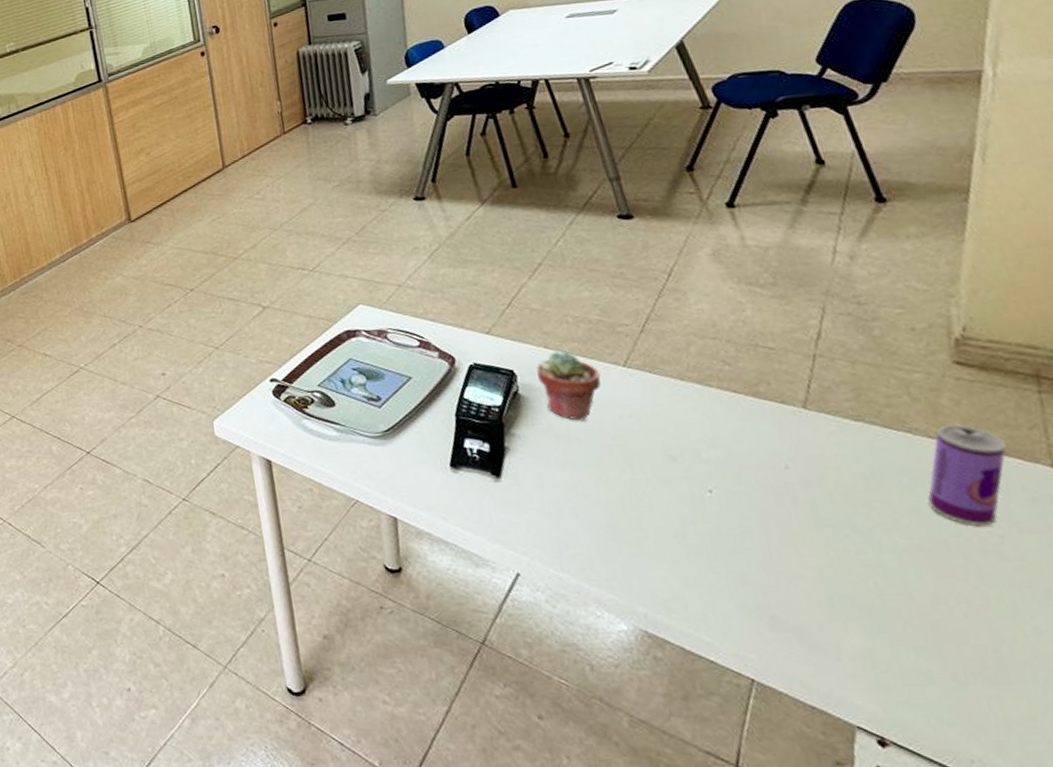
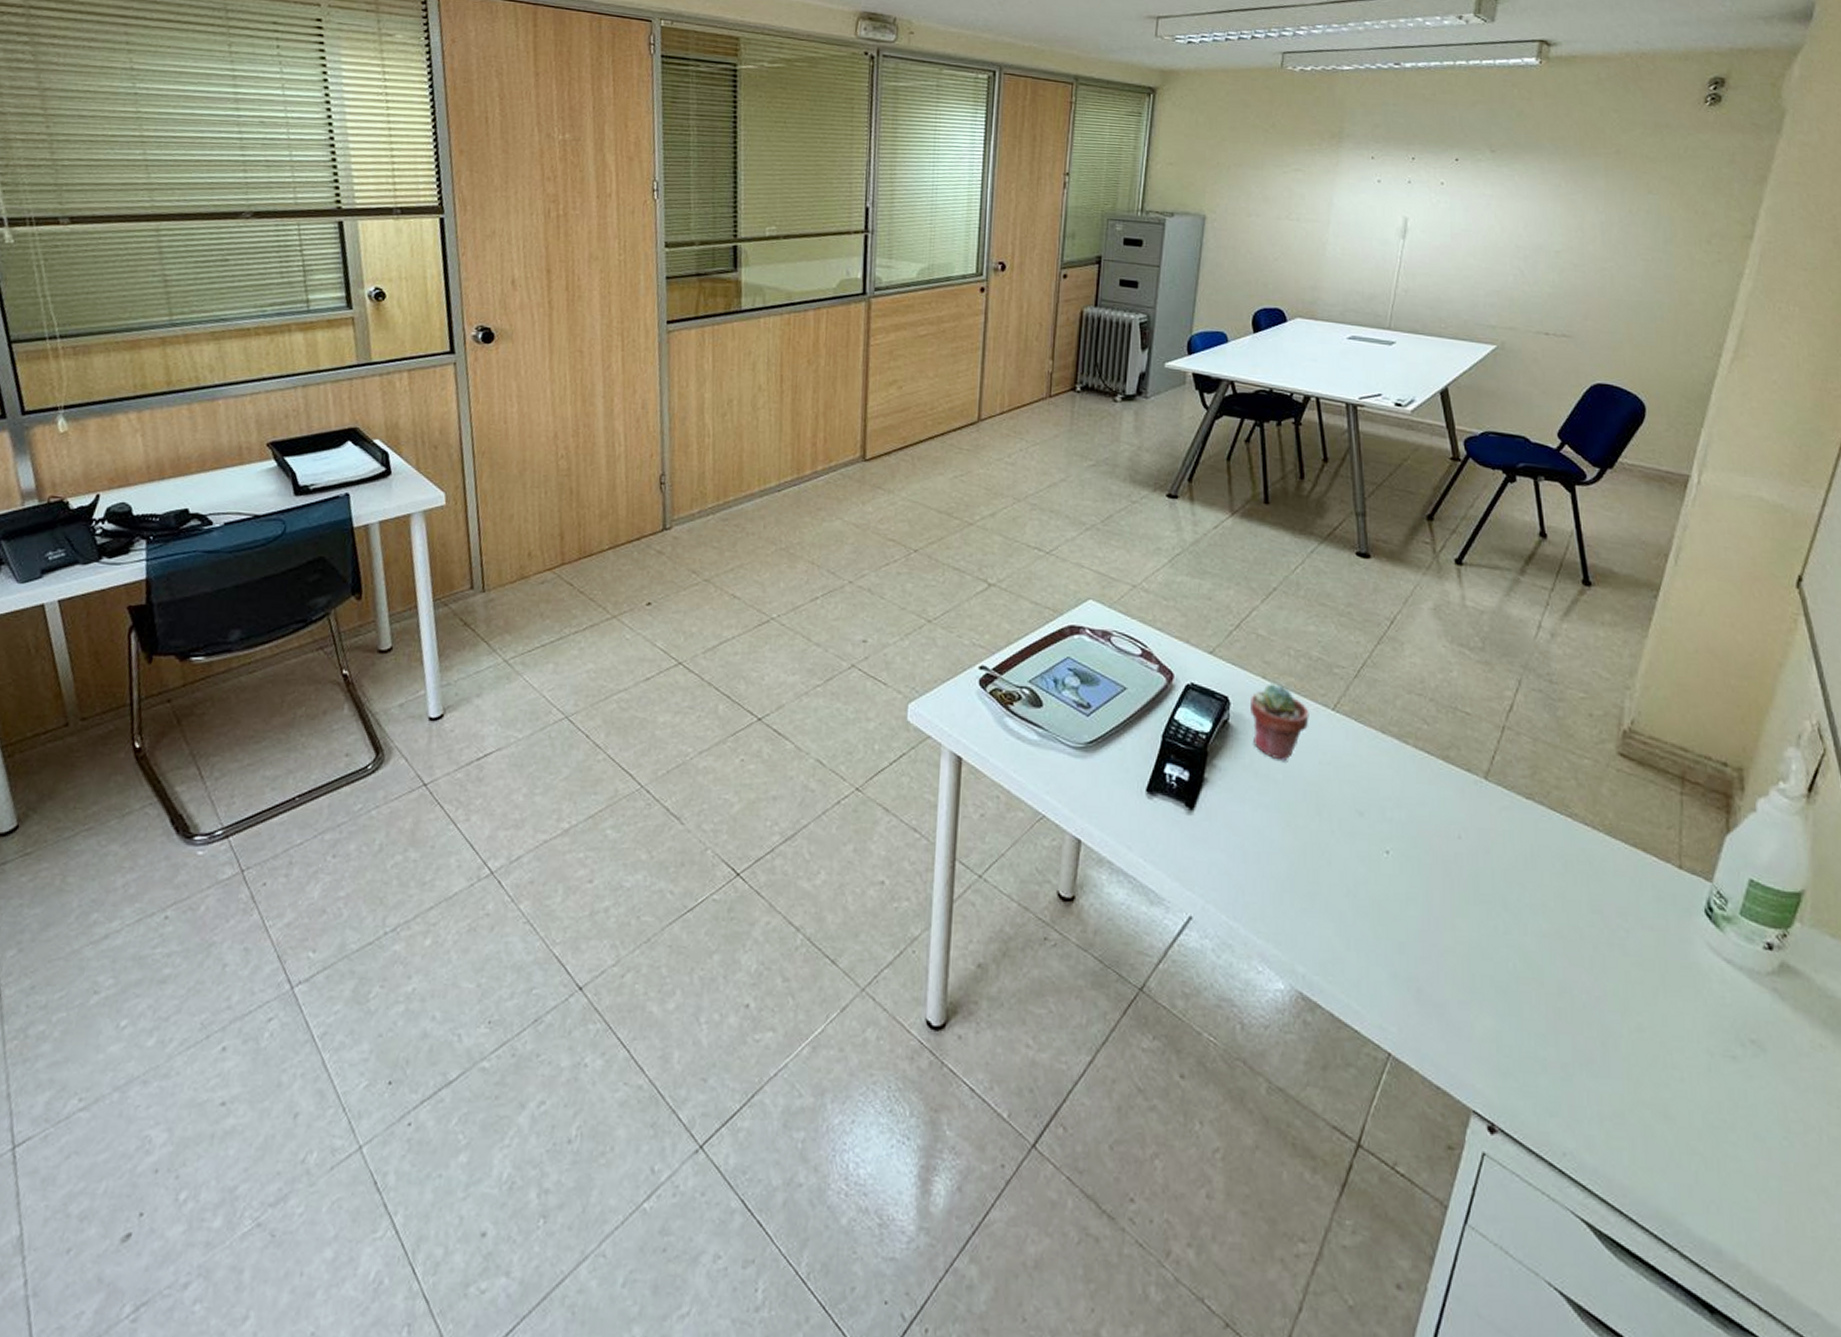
beverage can: present [928,424,1007,527] -> none [1573,814,1647,920]

